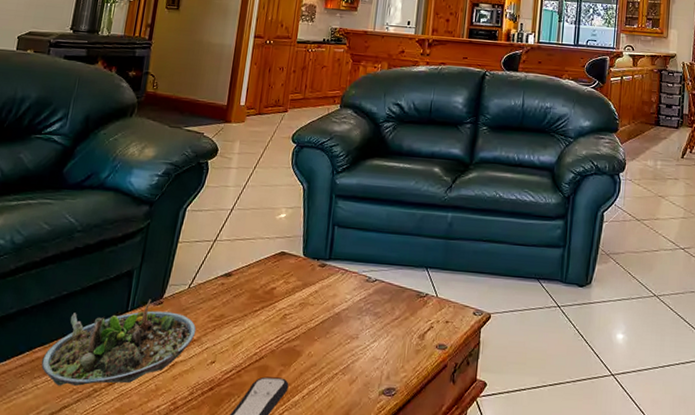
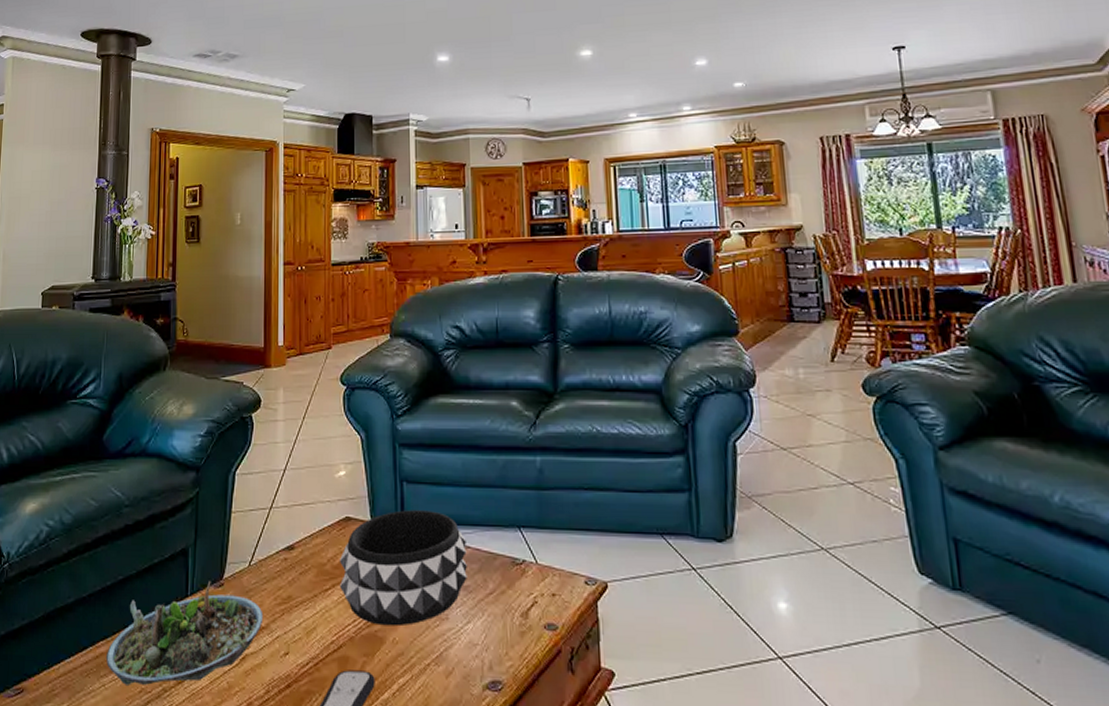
decorative bowl: none [268,249,382,343] -> present [339,510,467,627]

